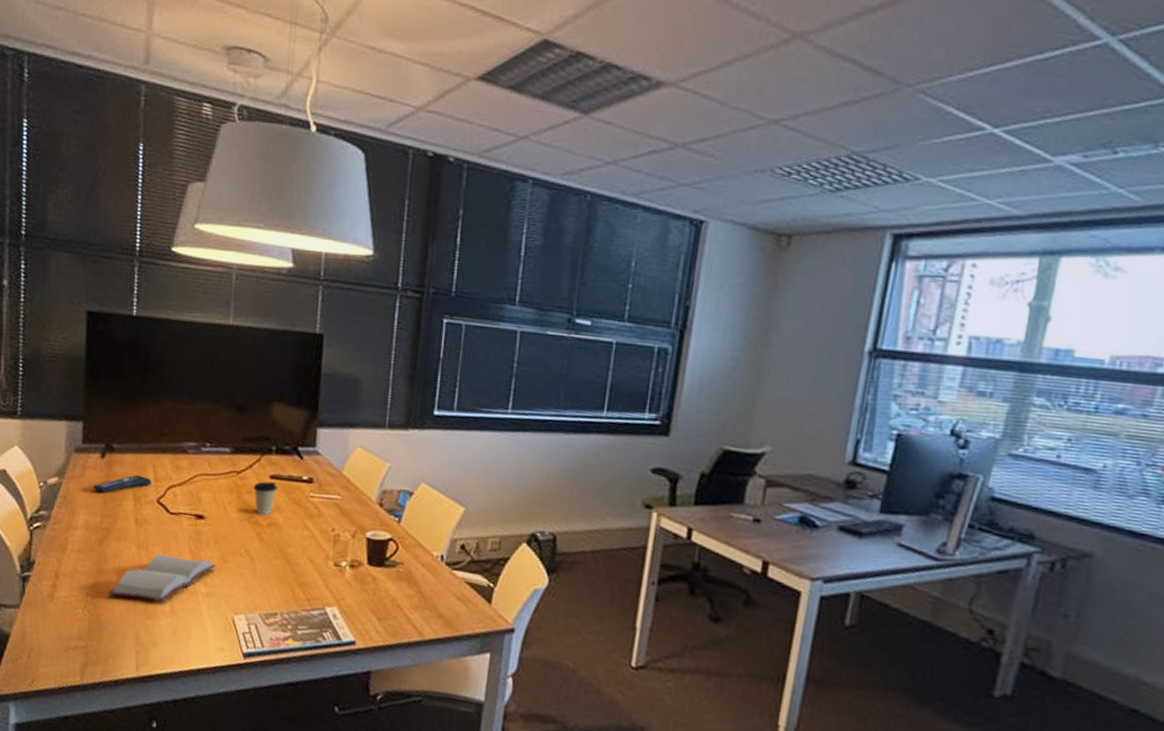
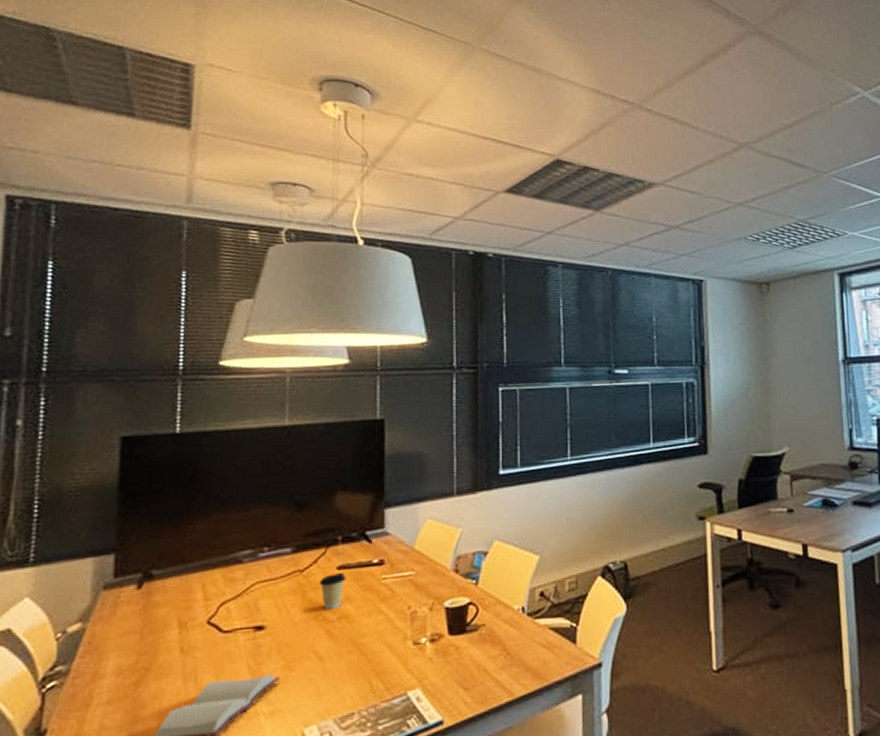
remote control: present [93,475,152,493] -> none [127,598,200,628]

